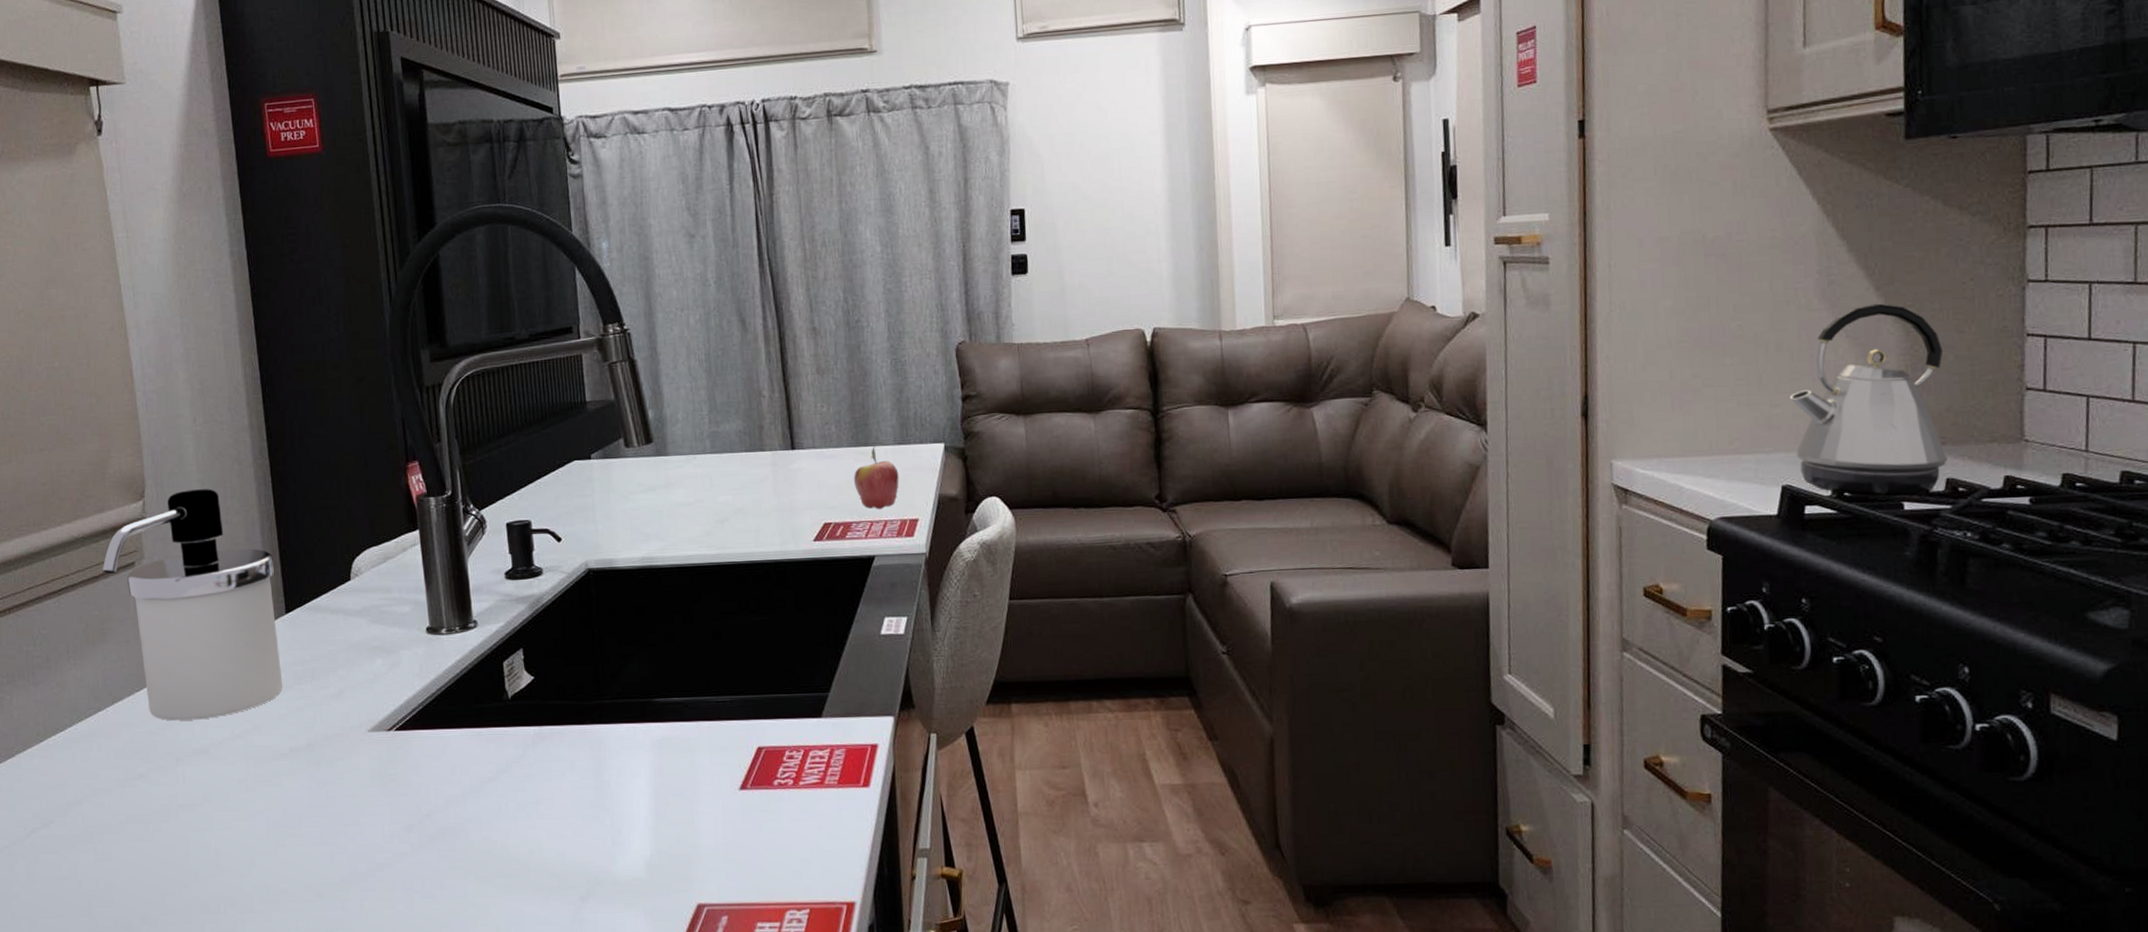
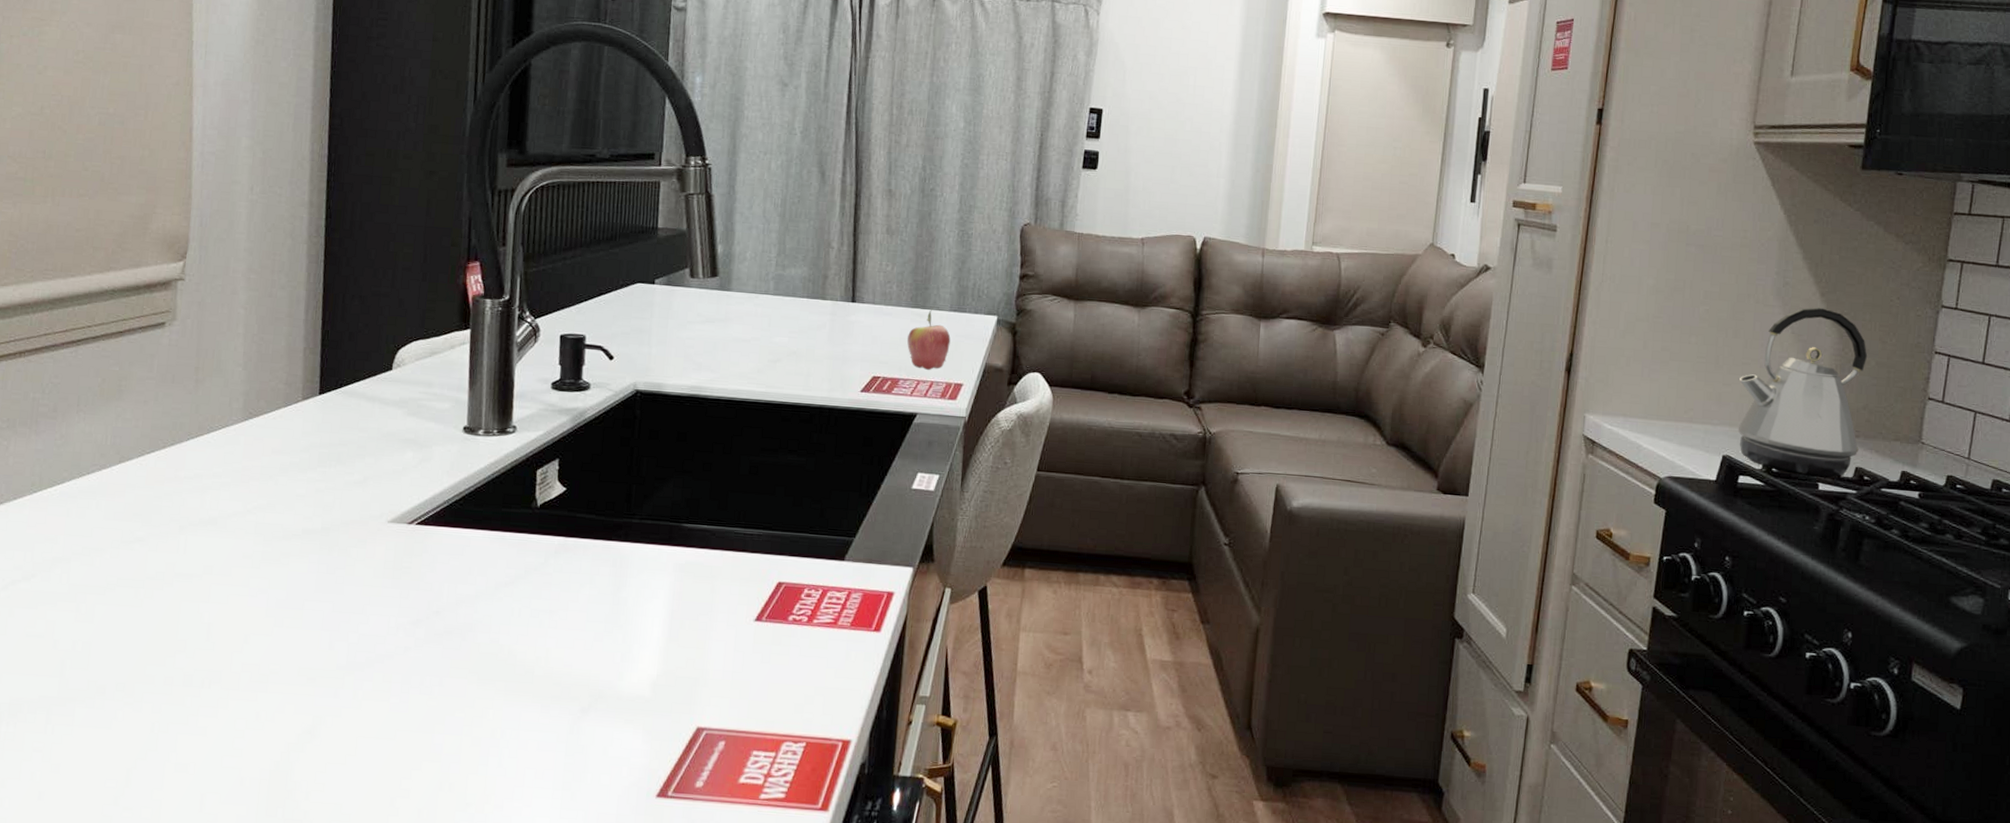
soap dispenser: present [102,489,283,721] -> none [129,257,314,490]

